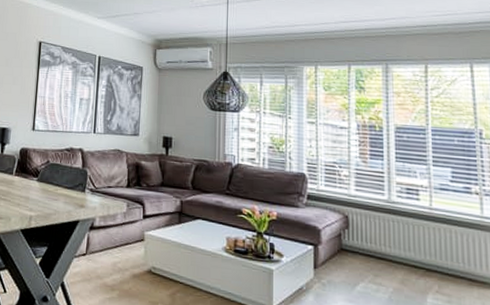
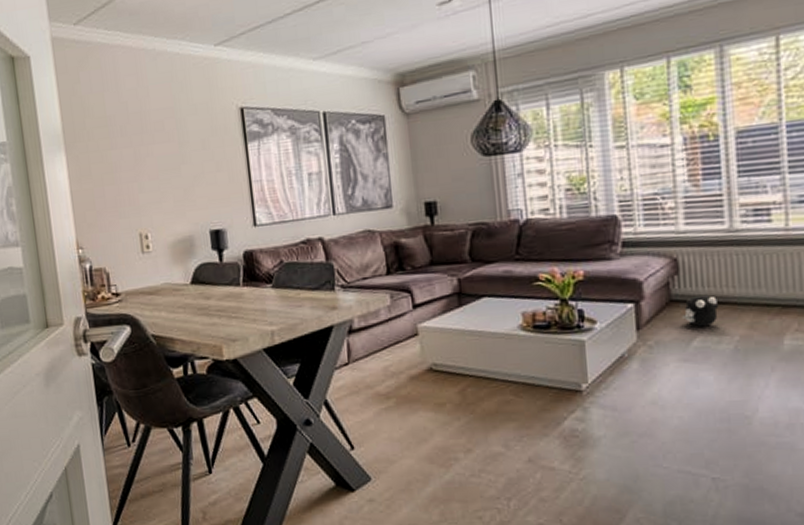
plush toy: none [350,248,378,276] -> present [682,294,719,327]

